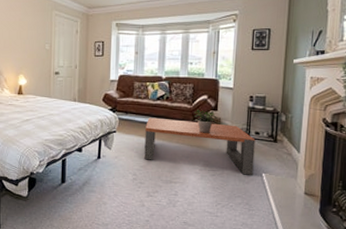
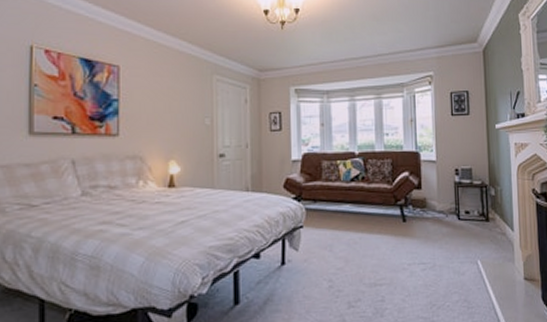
coffee table: present [144,117,256,175] -> none [339,204,468,265]
potted plant: present [194,110,218,133] -> none [396,190,423,218]

